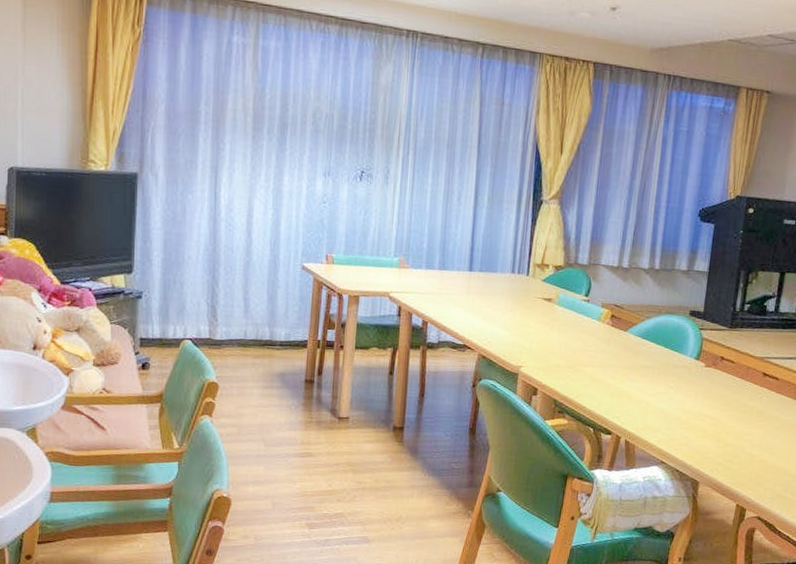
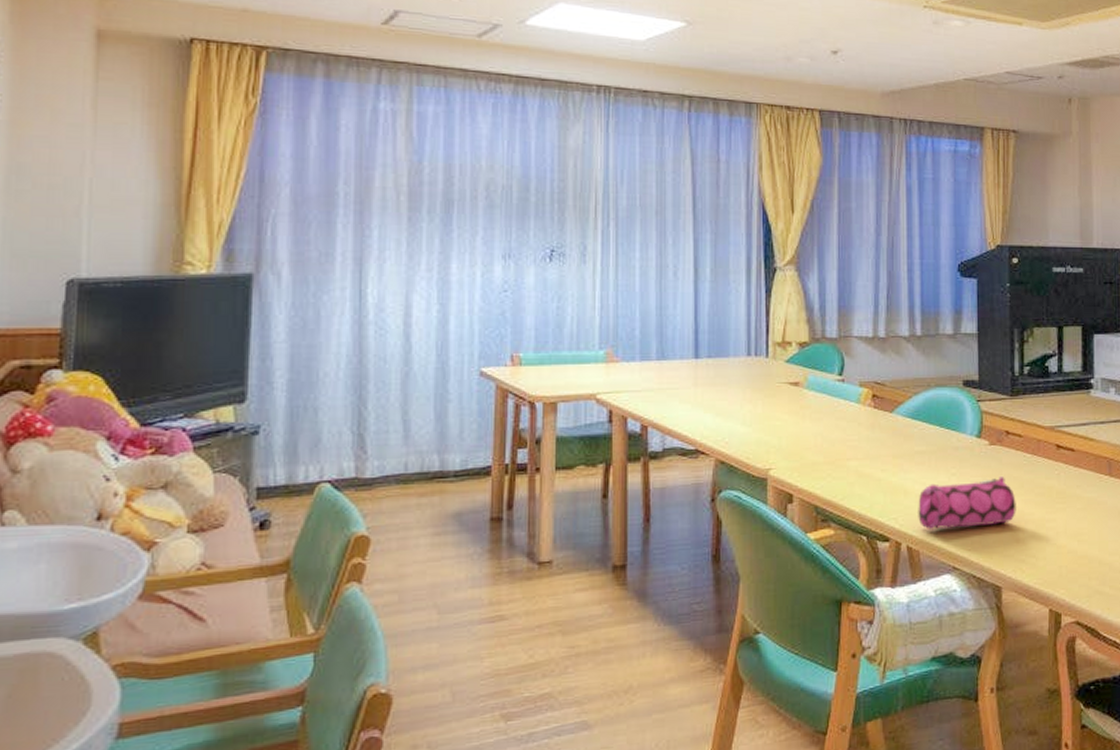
pencil case: none [637,393,722,432] -> present [918,477,1016,529]

